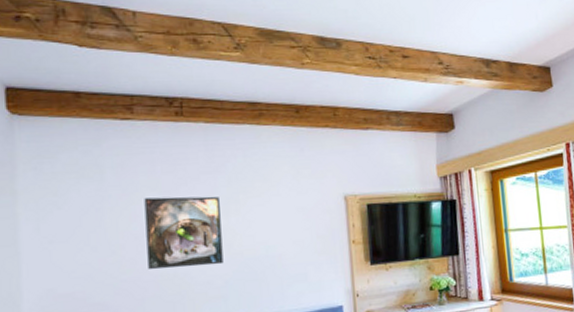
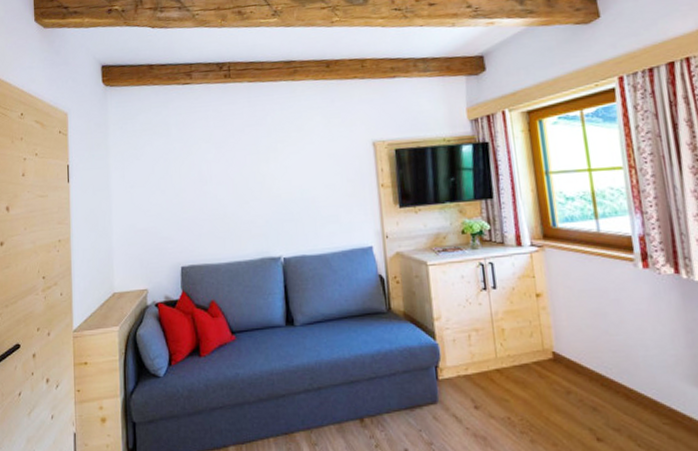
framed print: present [144,196,224,270] -> none [200,146,264,210]

